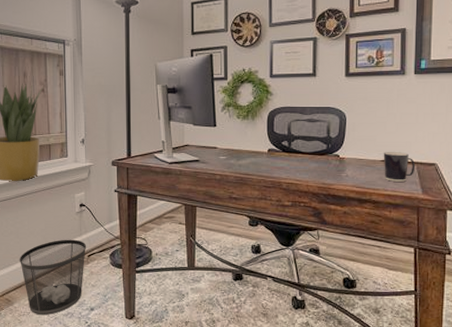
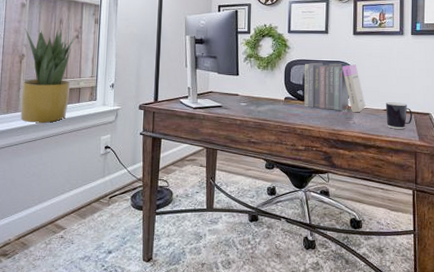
waste bin: present [20,239,87,315] -> none [39,181,109,258]
books: none [289,109,360,165] -> present [304,62,366,113]

